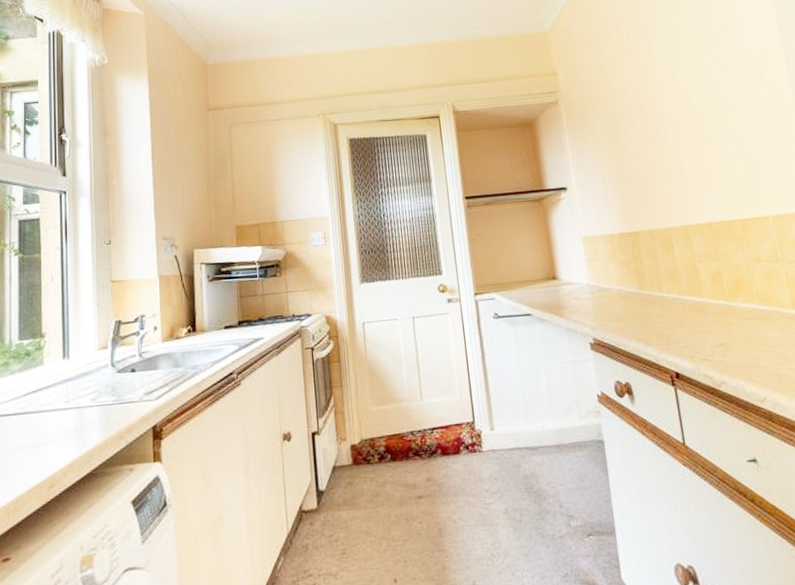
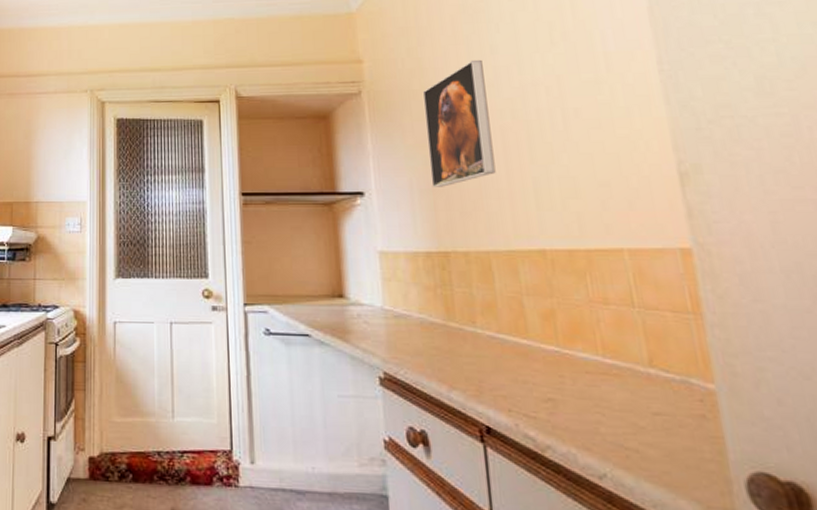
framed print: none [607,67,670,178] -> present [422,59,496,187]

